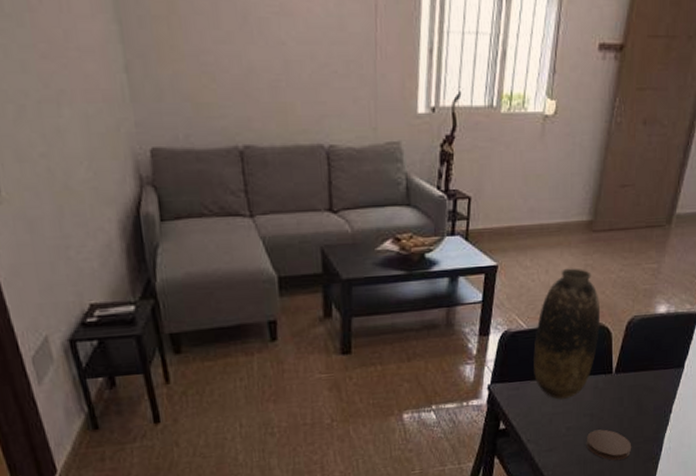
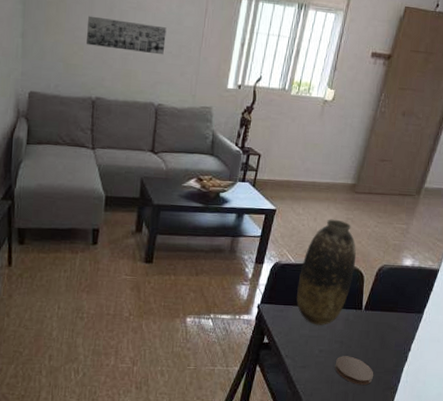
wall art: none [215,30,327,77] -> present [87,15,167,55]

